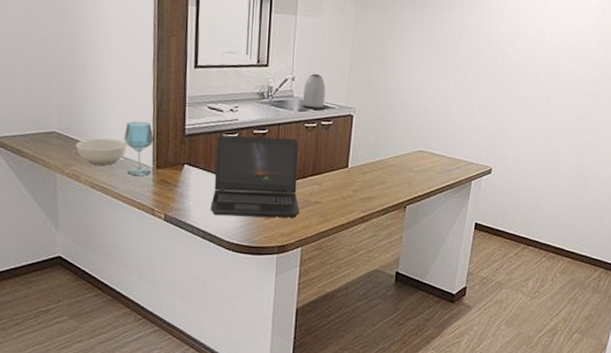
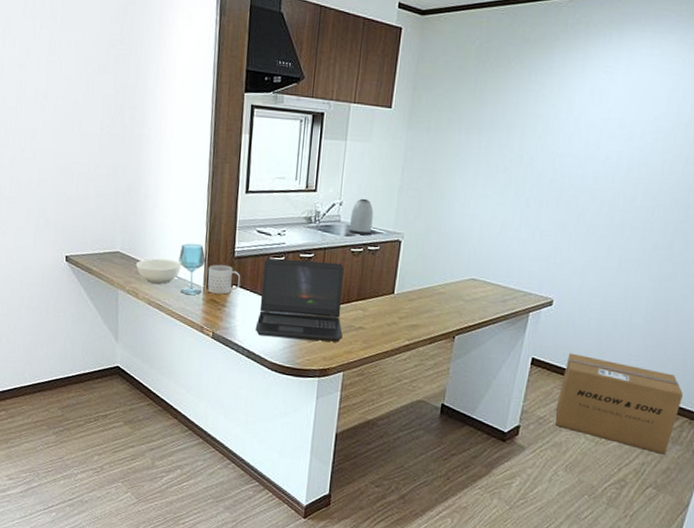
mug: none [157,142,193,174] -> present [207,264,241,295]
box: none [497,217,600,303] -> present [555,353,683,455]

